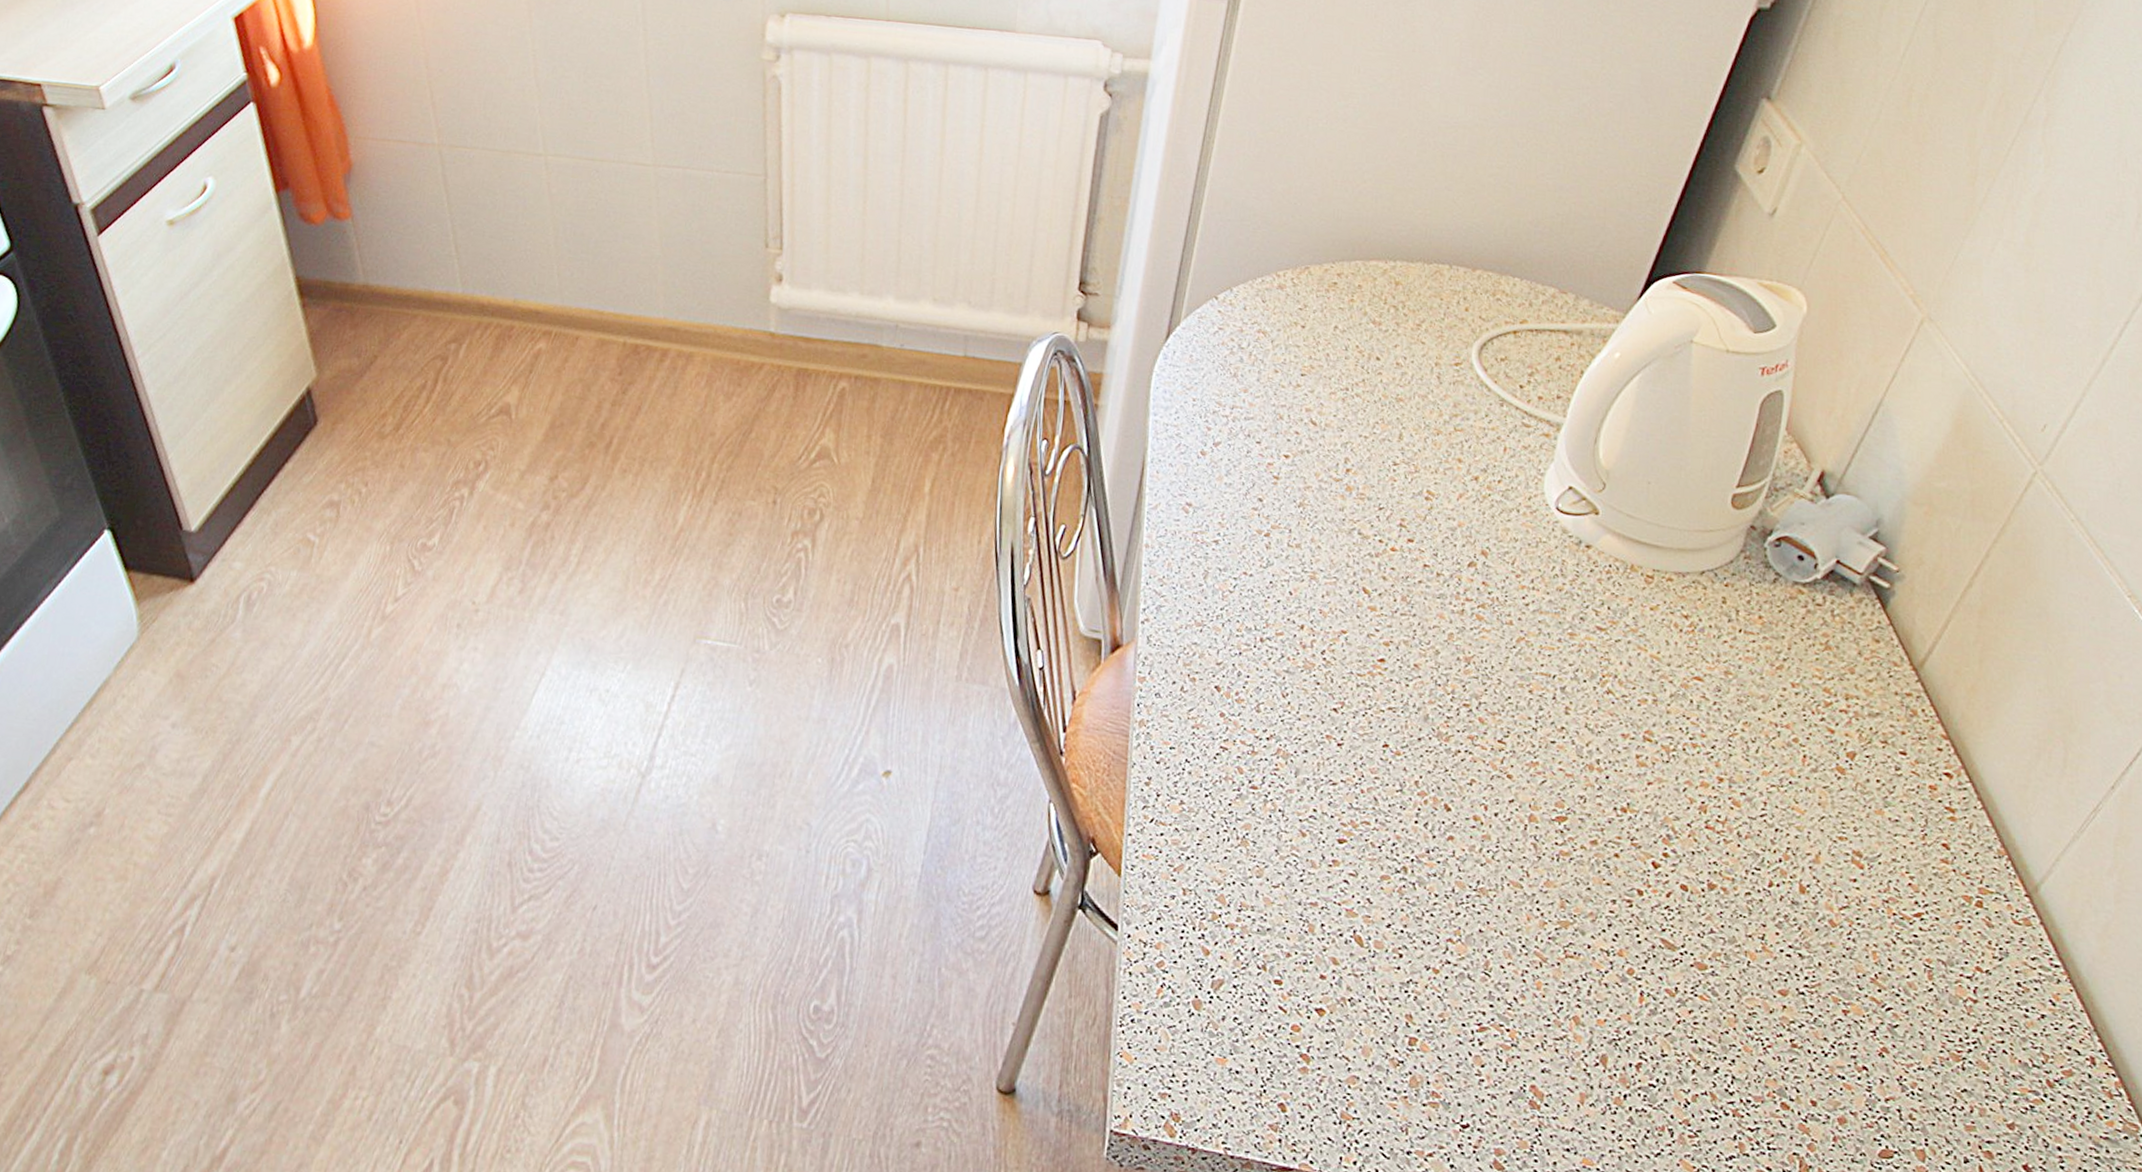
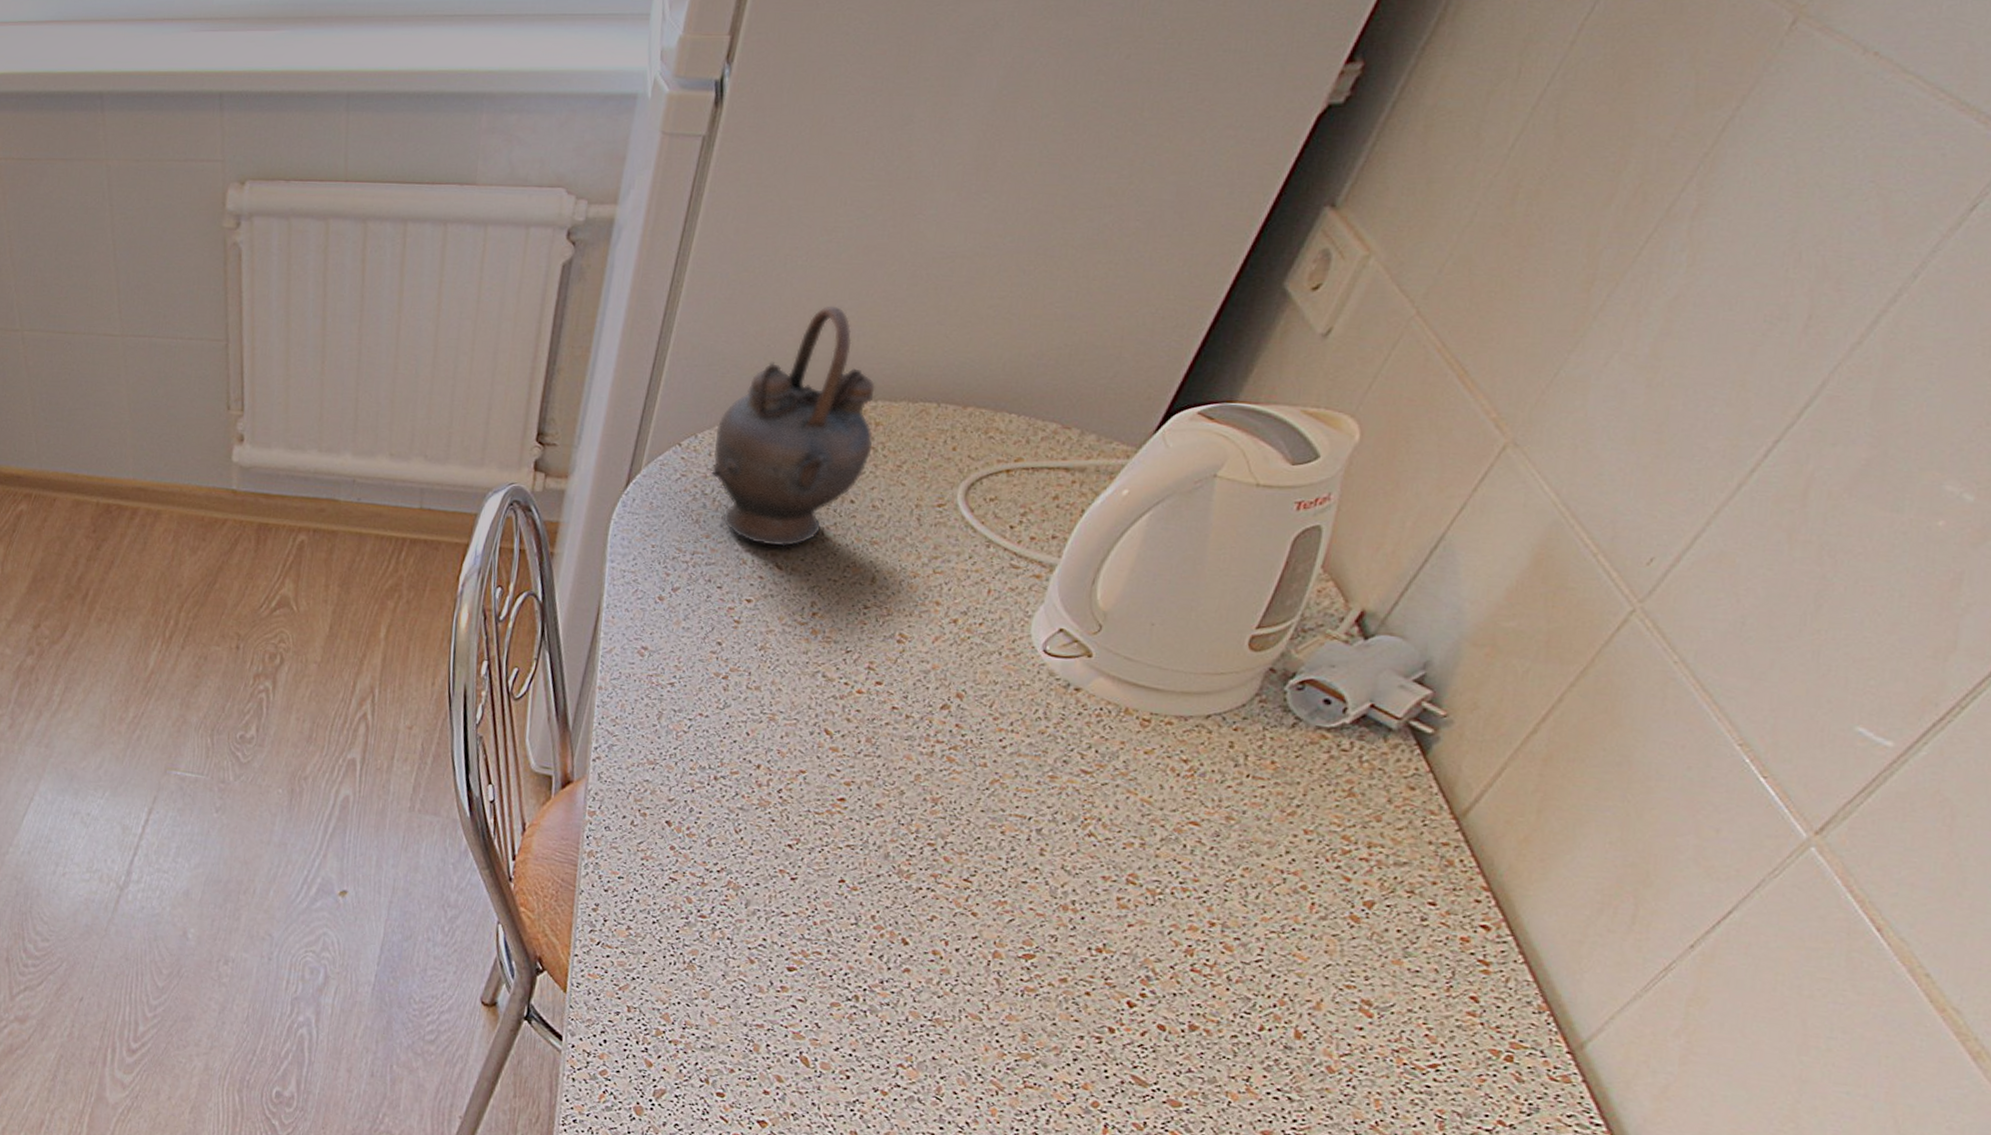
teapot: none [1247,167,1394,402] -> present [711,305,876,547]

